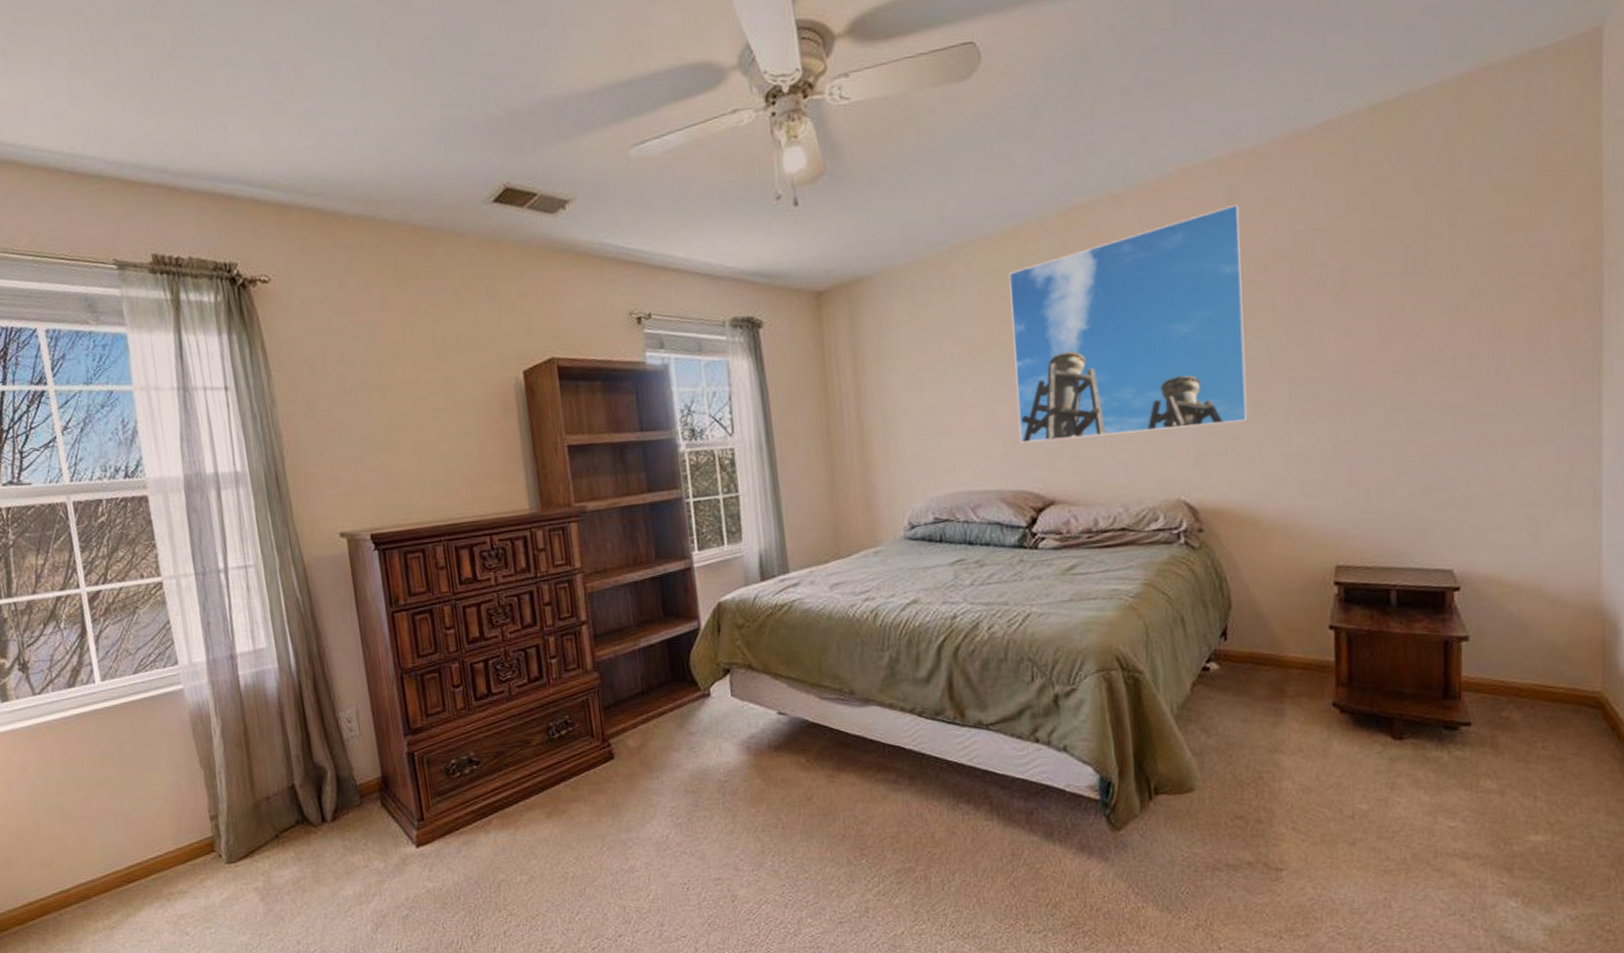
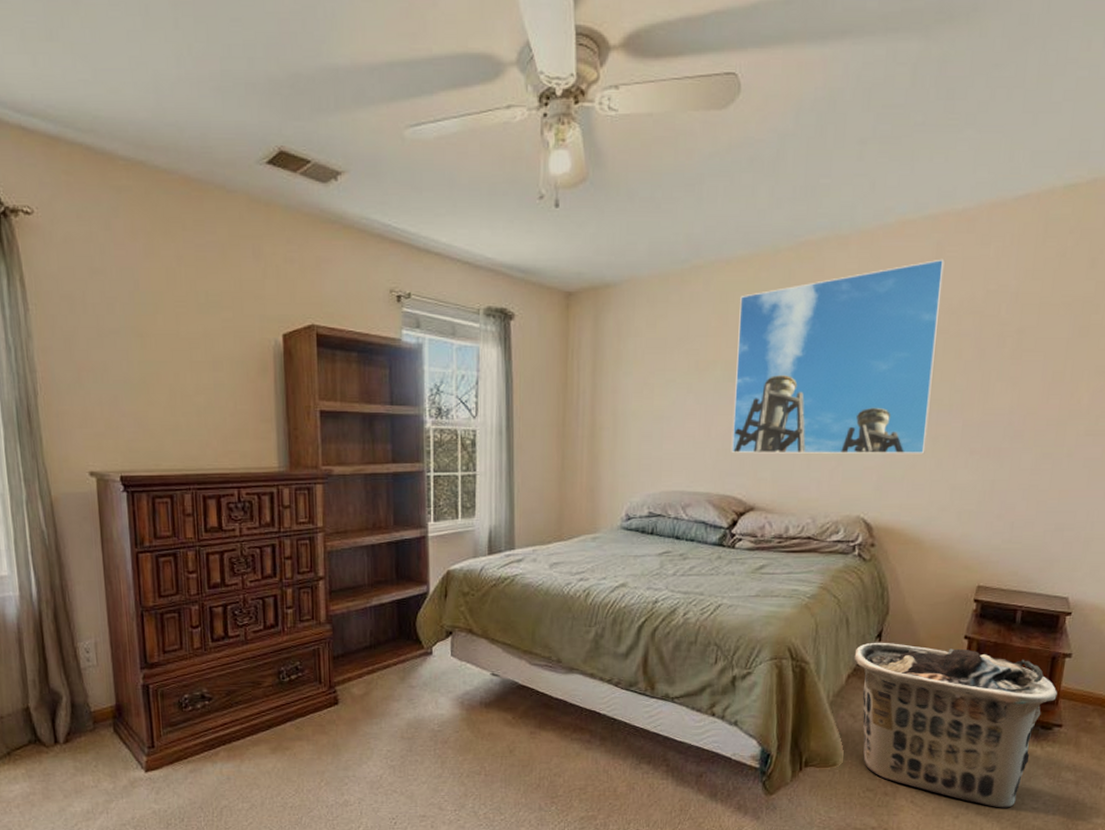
clothes hamper: none [1196,641,1458,830] -> present [854,642,1058,808]

